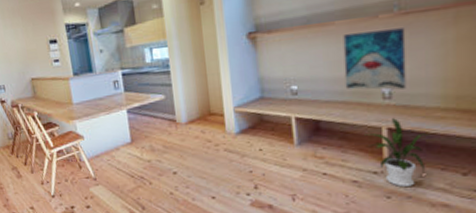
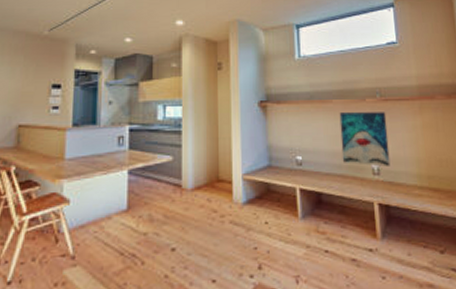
house plant: present [364,118,429,188] -> none [360,194,412,267]

